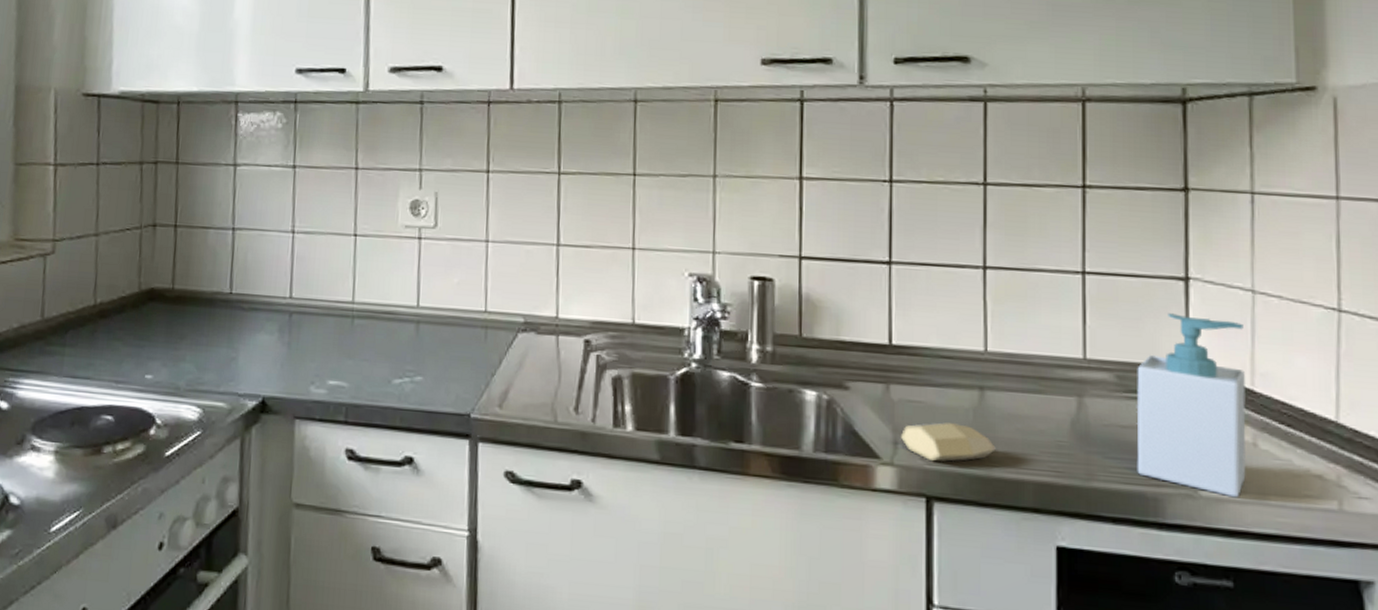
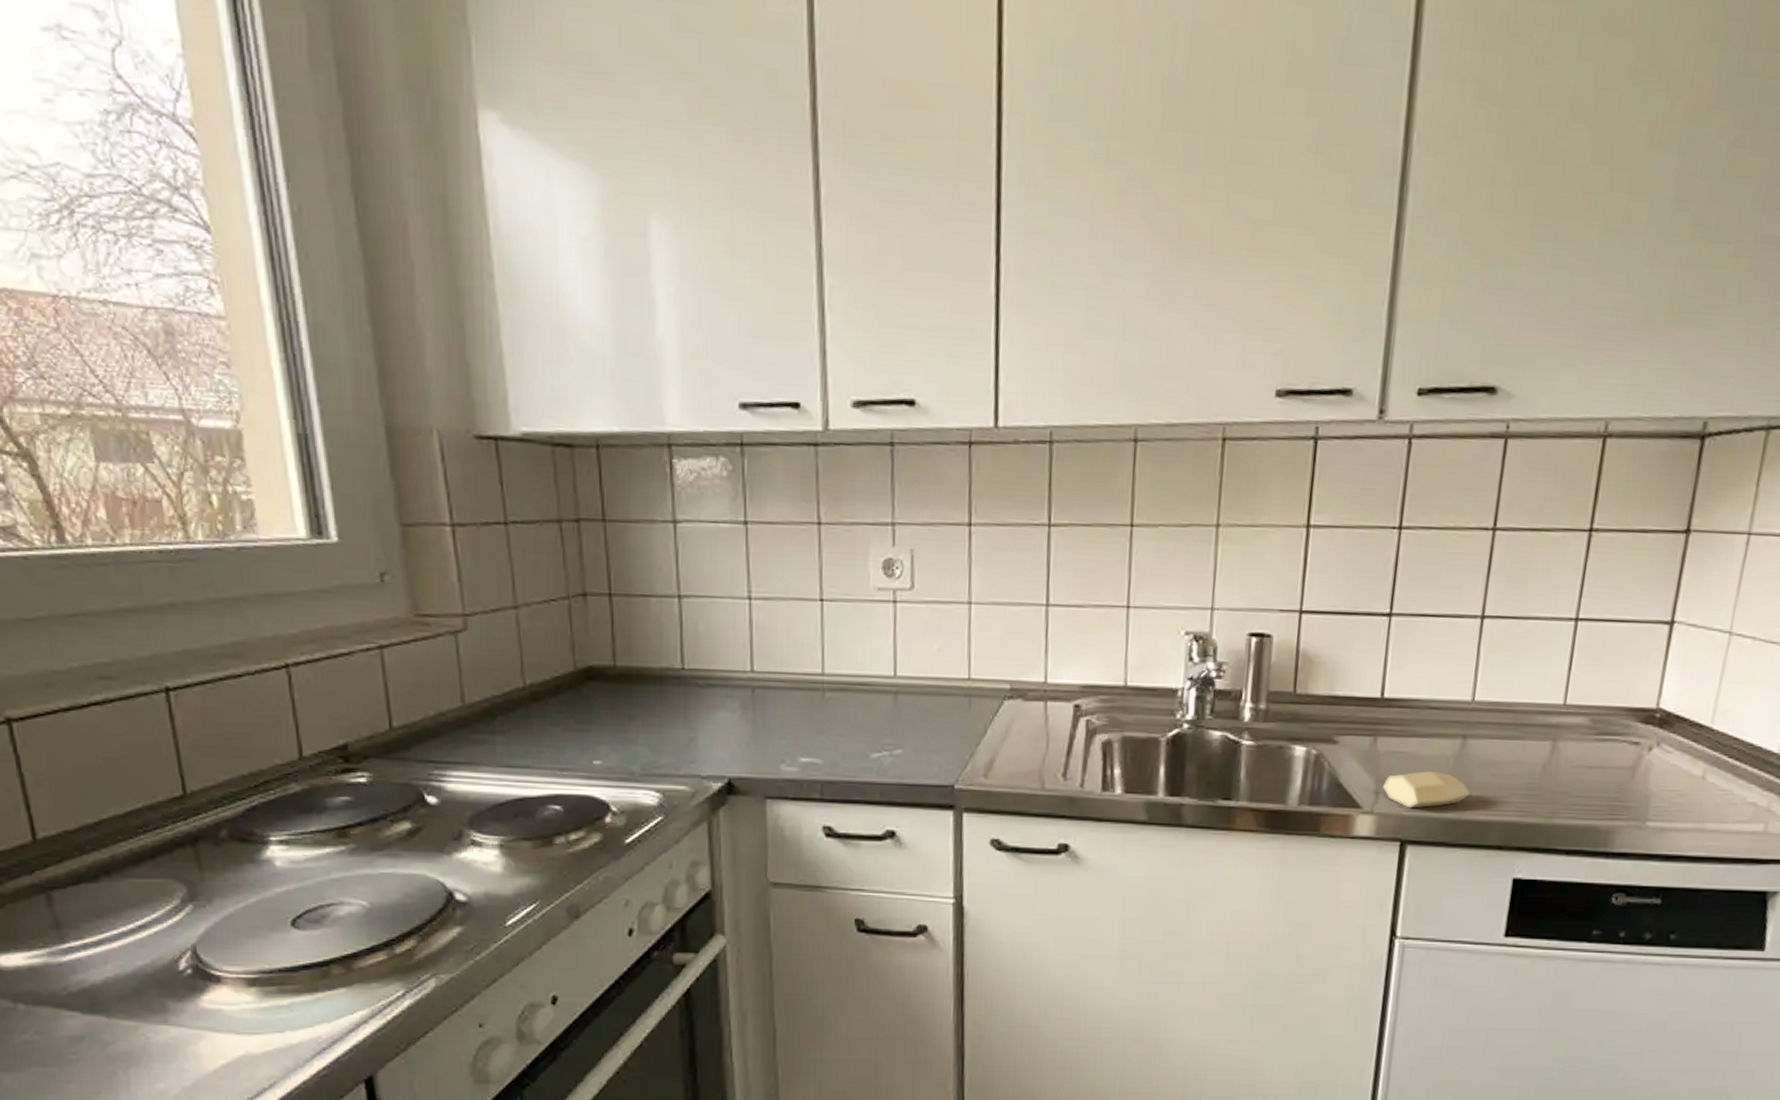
soap bottle: present [1136,313,1247,498] -> none [1595,657,1715,827]

